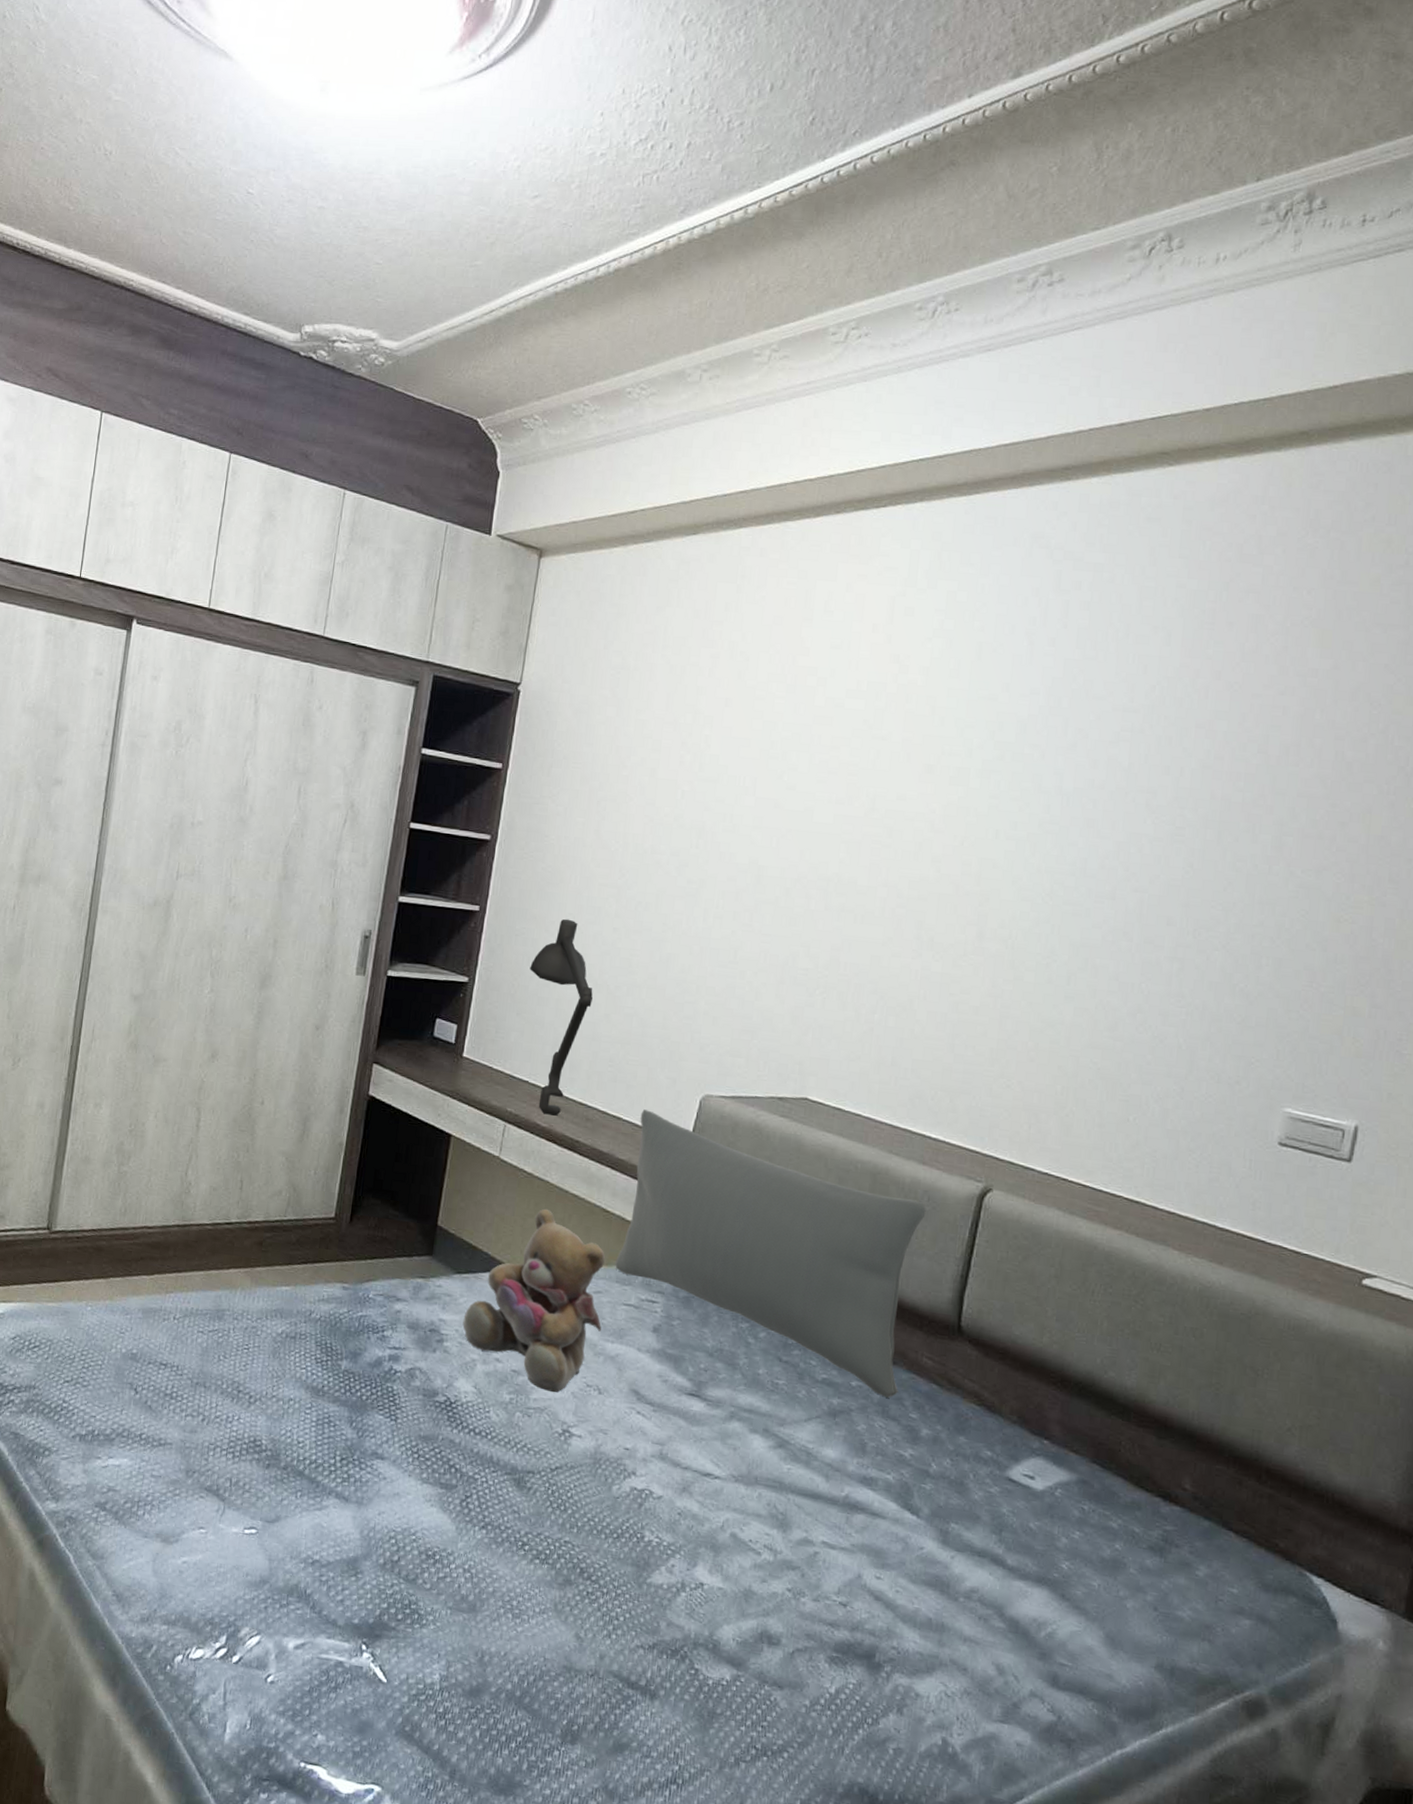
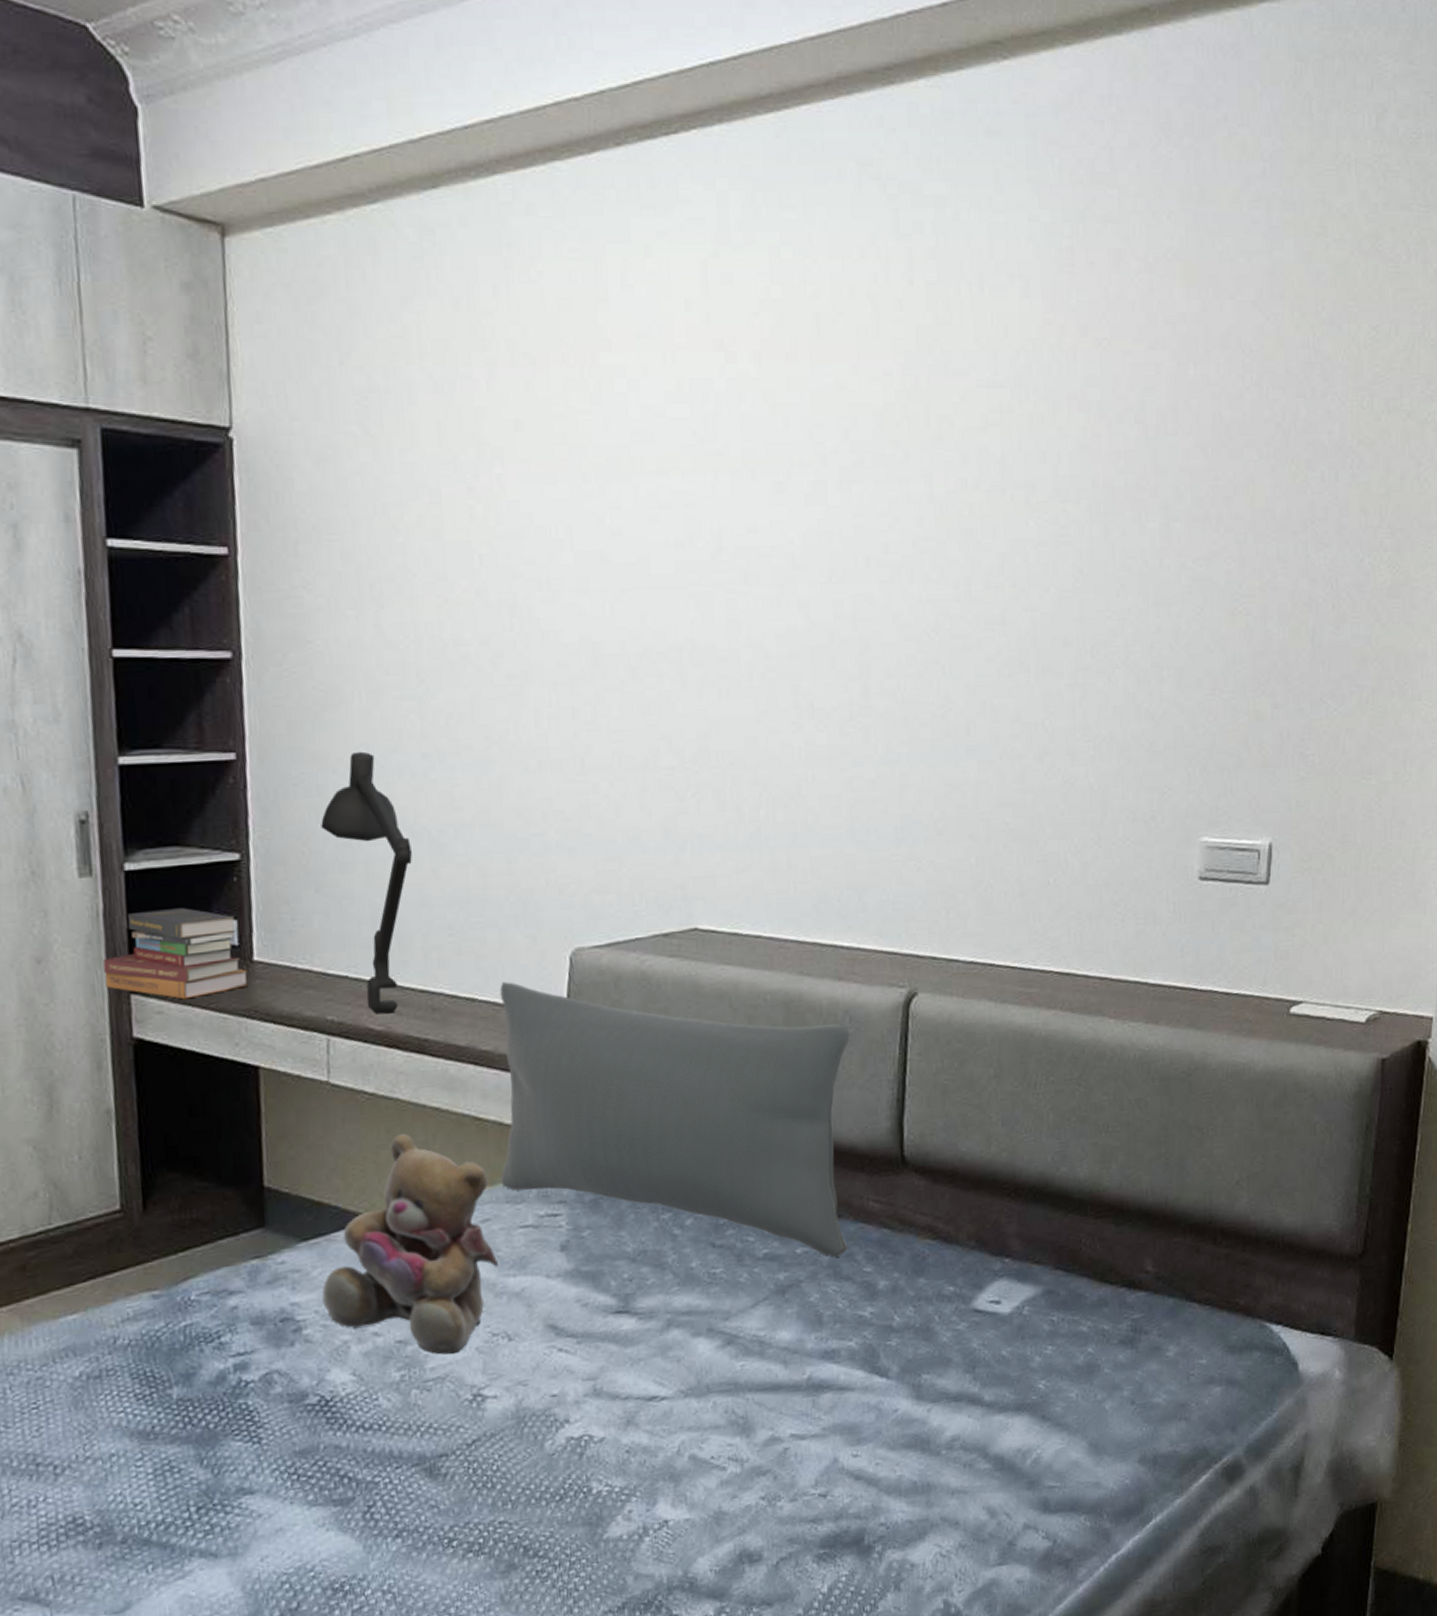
books: none [358,1006,457,1075] -> present [103,908,249,1000]

